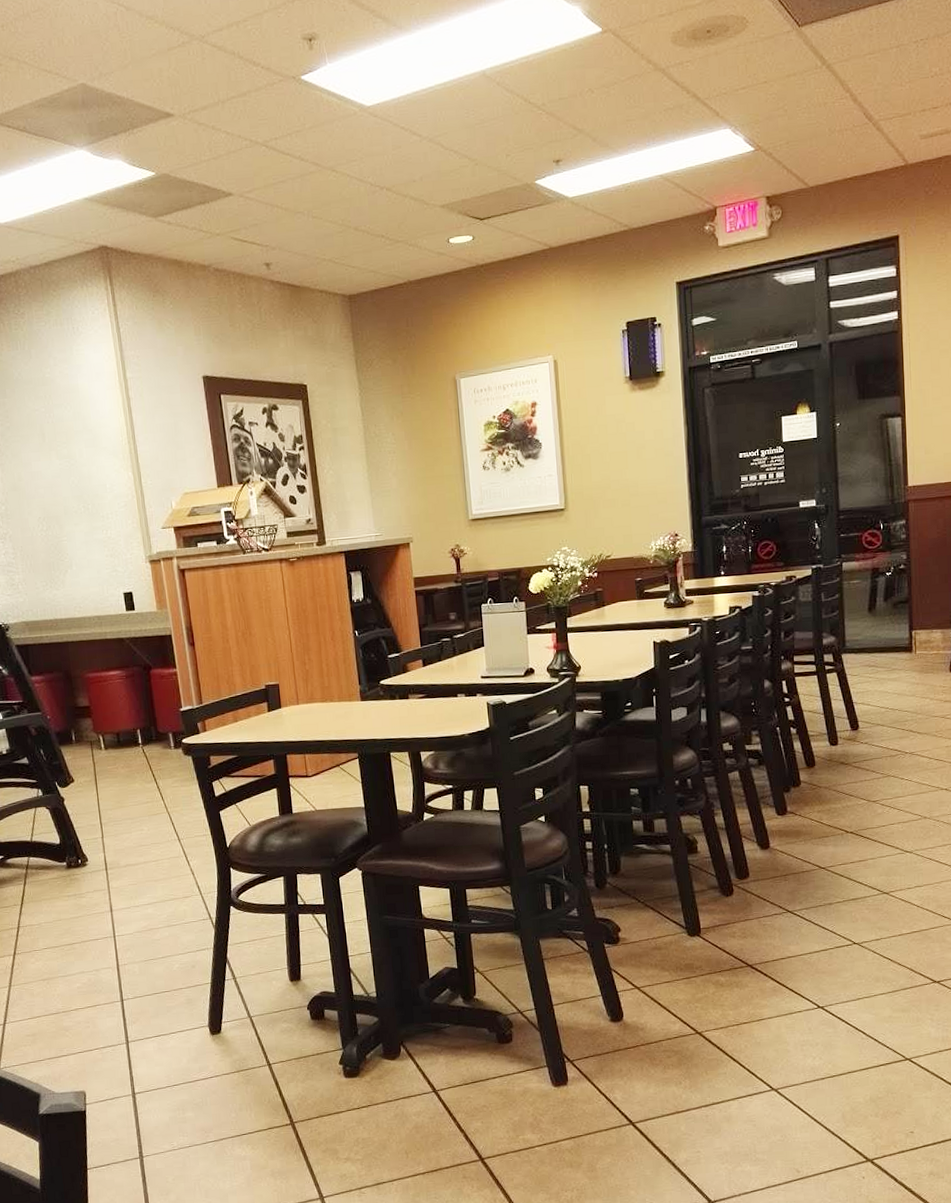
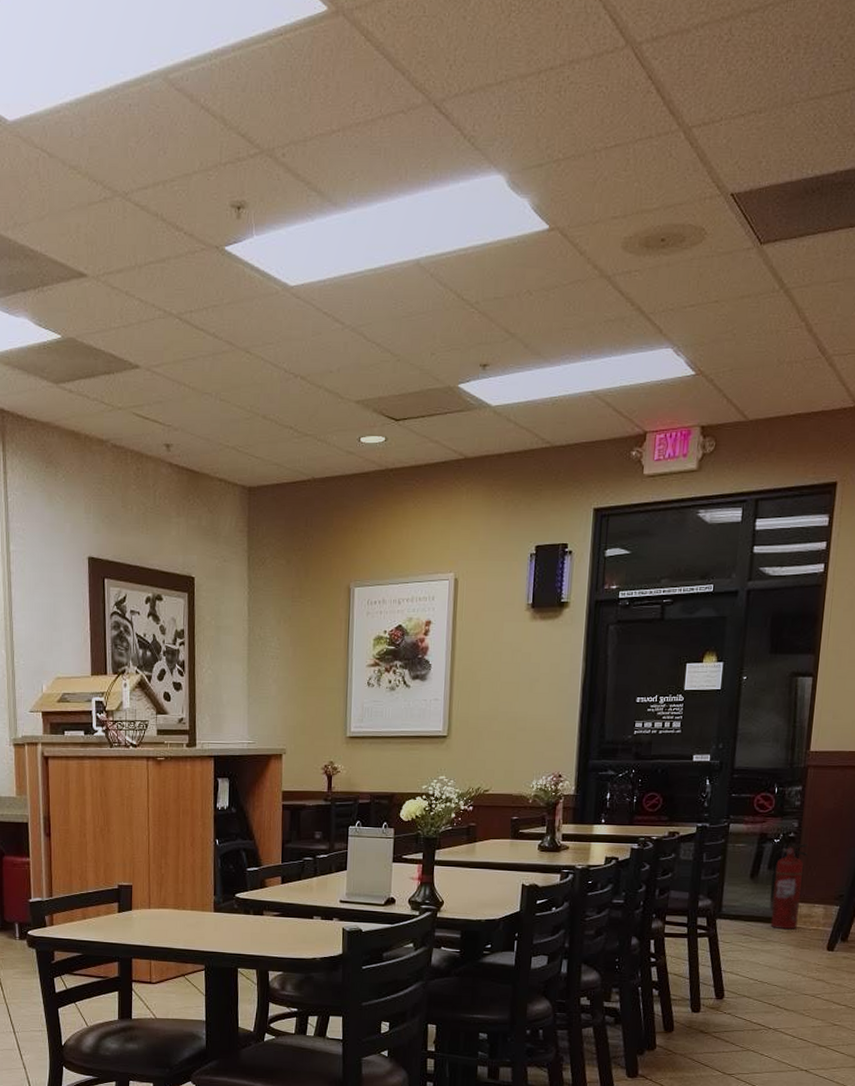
fire extinguisher: none [886,574,921,657] -> present [768,844,809,930]

